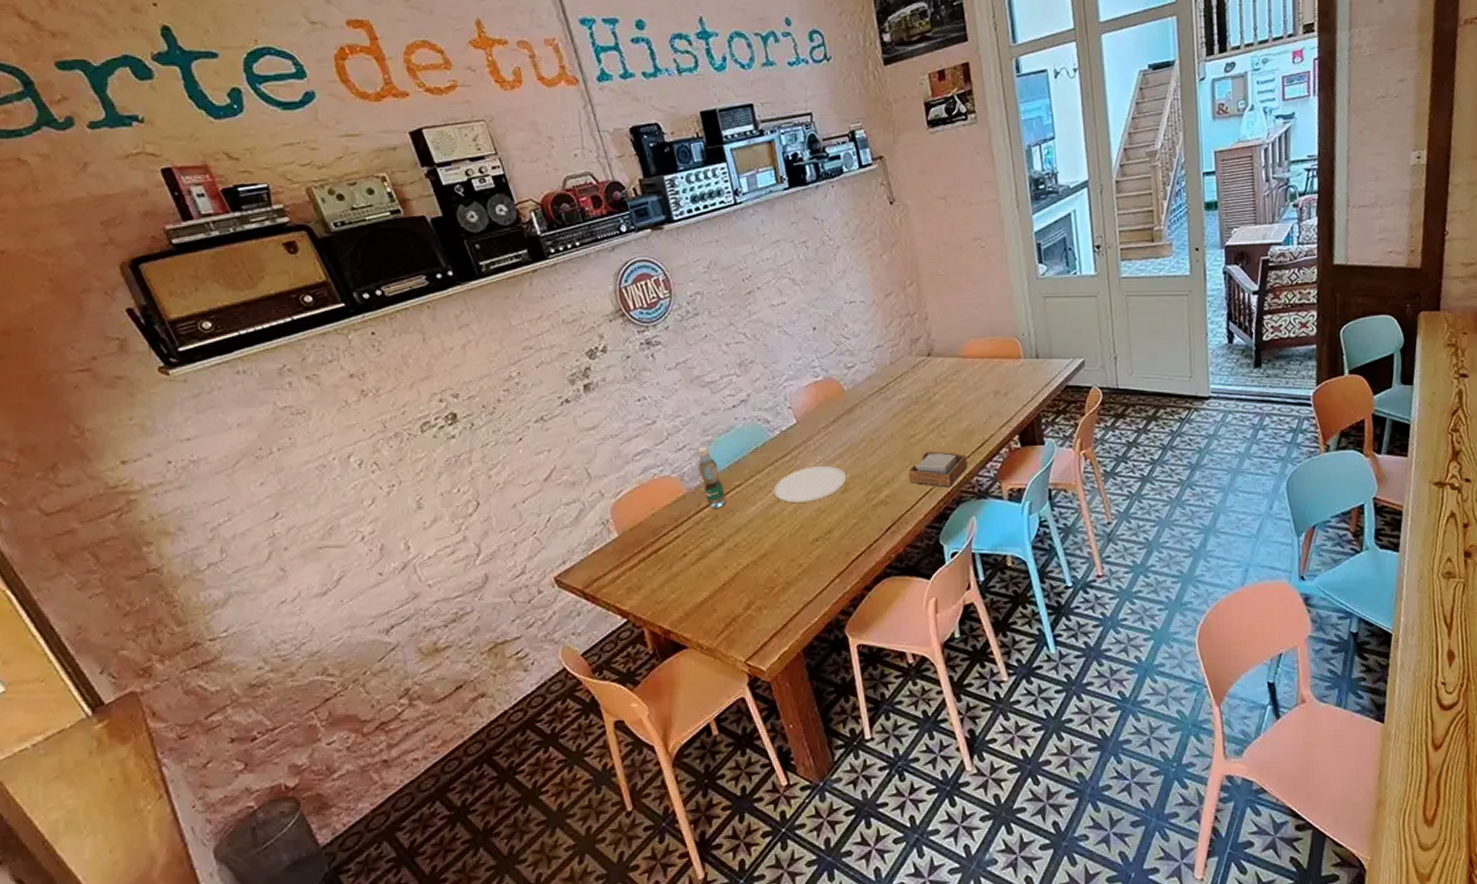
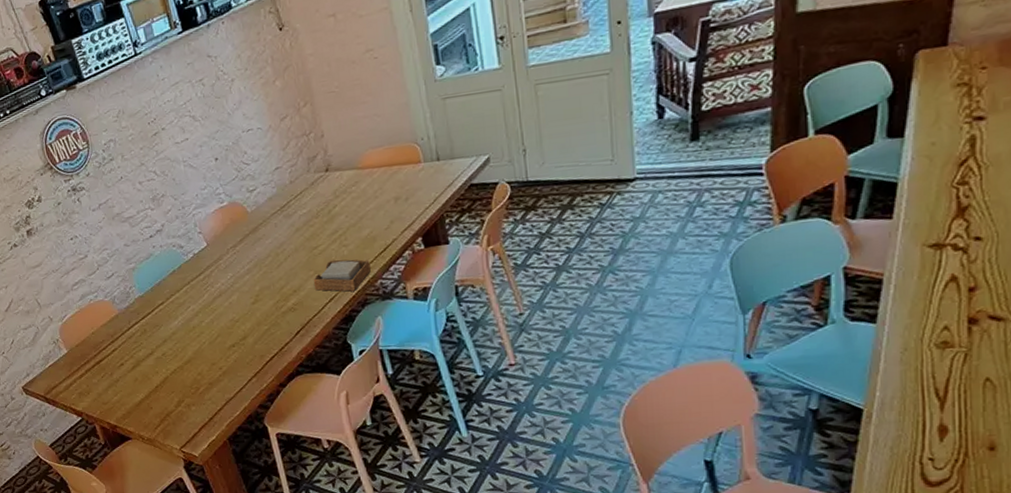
bottle: present [697,447,727,508] -> none [124,273,153,324]
plate: present [774,466,847,503] -> none [191,281,256,316]

